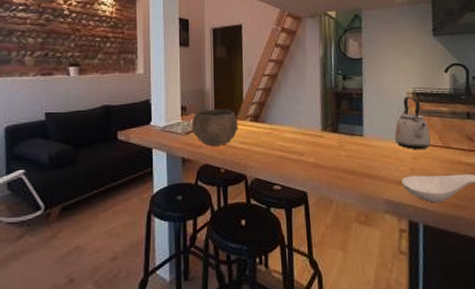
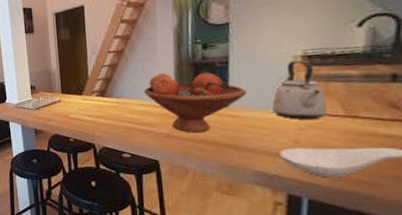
bowl: present [191,109,238,146] -> none [40,86,85,119]
fruit bowl: none [294,101,377,162] -> present [144,72,247,133]

